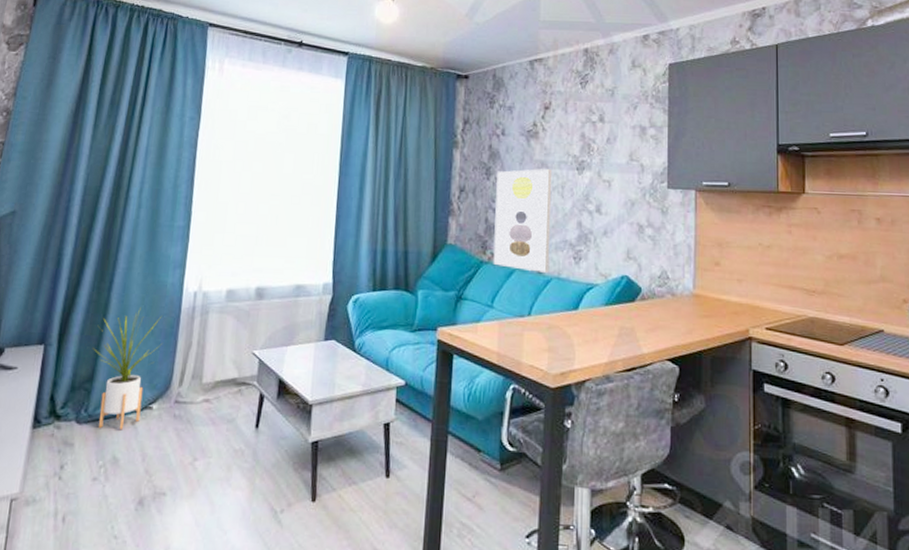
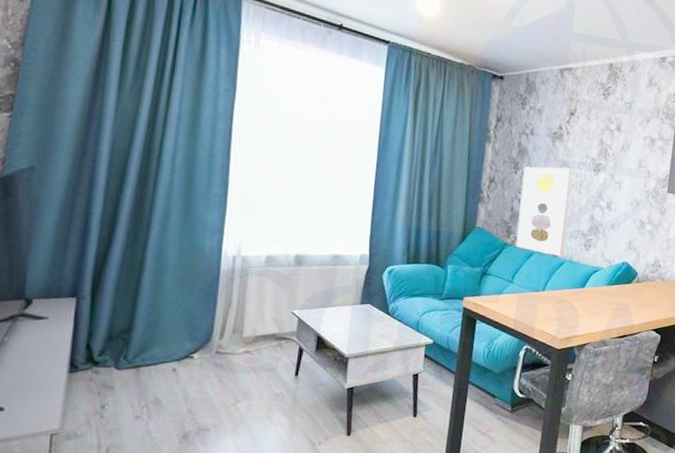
house plant: present [93,308,162,431] -> none [129,268,201,376]

